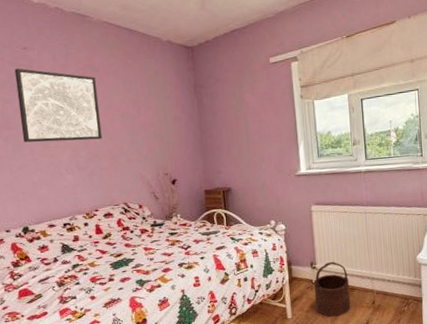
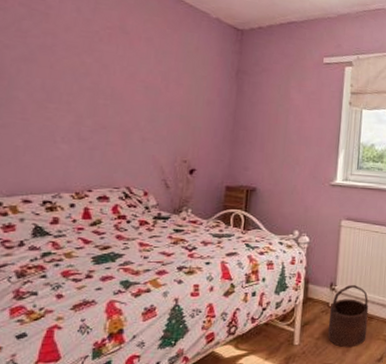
wall art: present [14,68,103,143] -> none [16,11,124,110]

